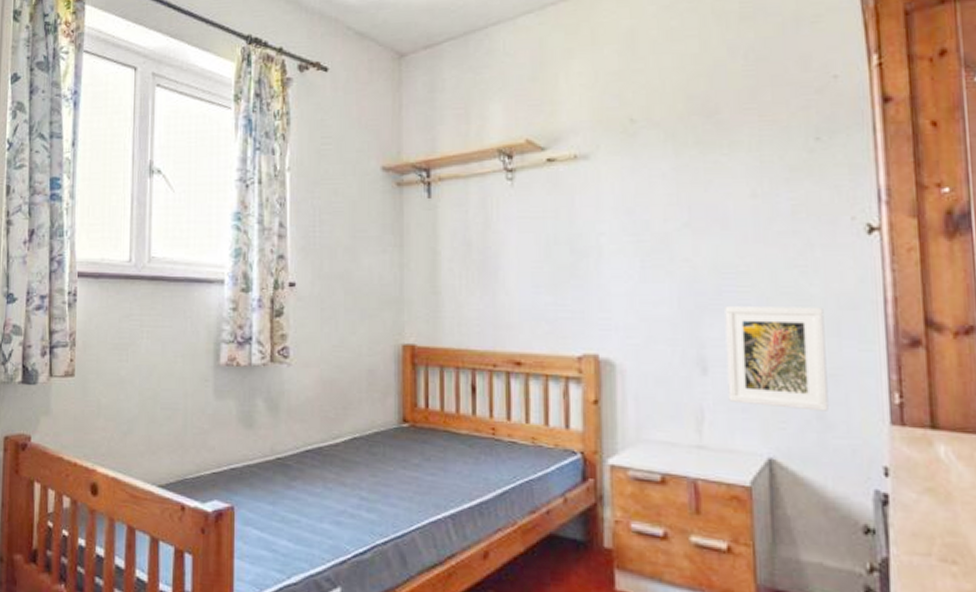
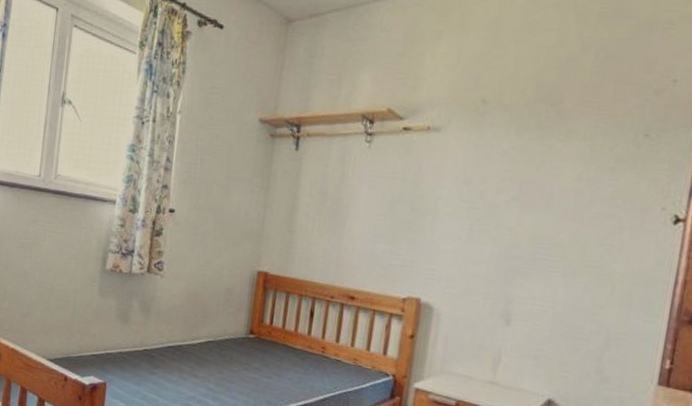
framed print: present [725,307,829,411] -> none [523,271,621,368]

